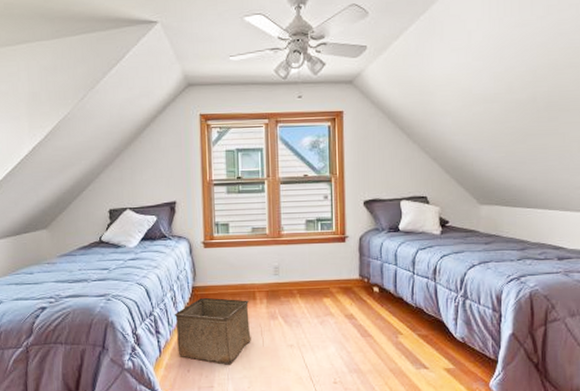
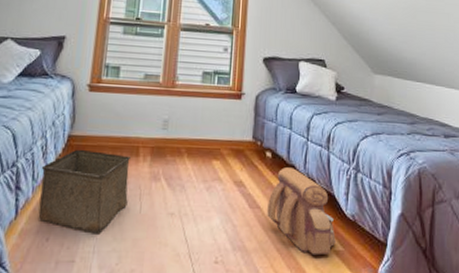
backpack: none [378,300,446,374] -> present [267,167,336,256]

